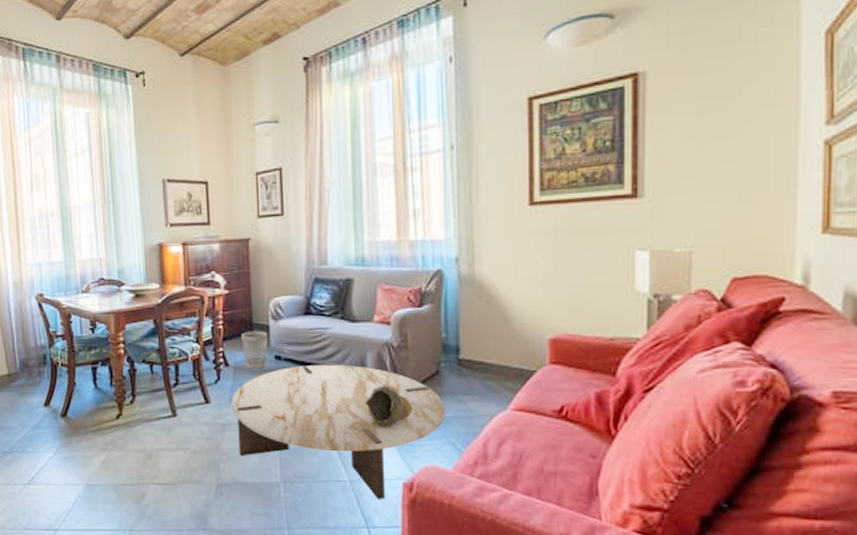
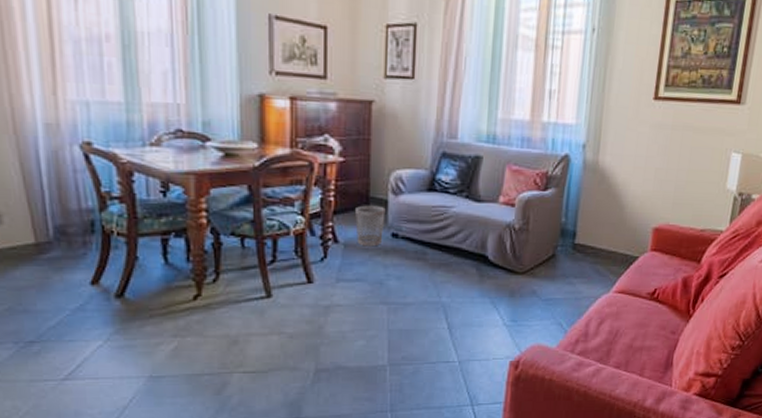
coffee table: present [231,364,445,499] -> none [338,244,557,378]
decorative bowl: present [365,385,413,428] -> none [482,267,527,309]

